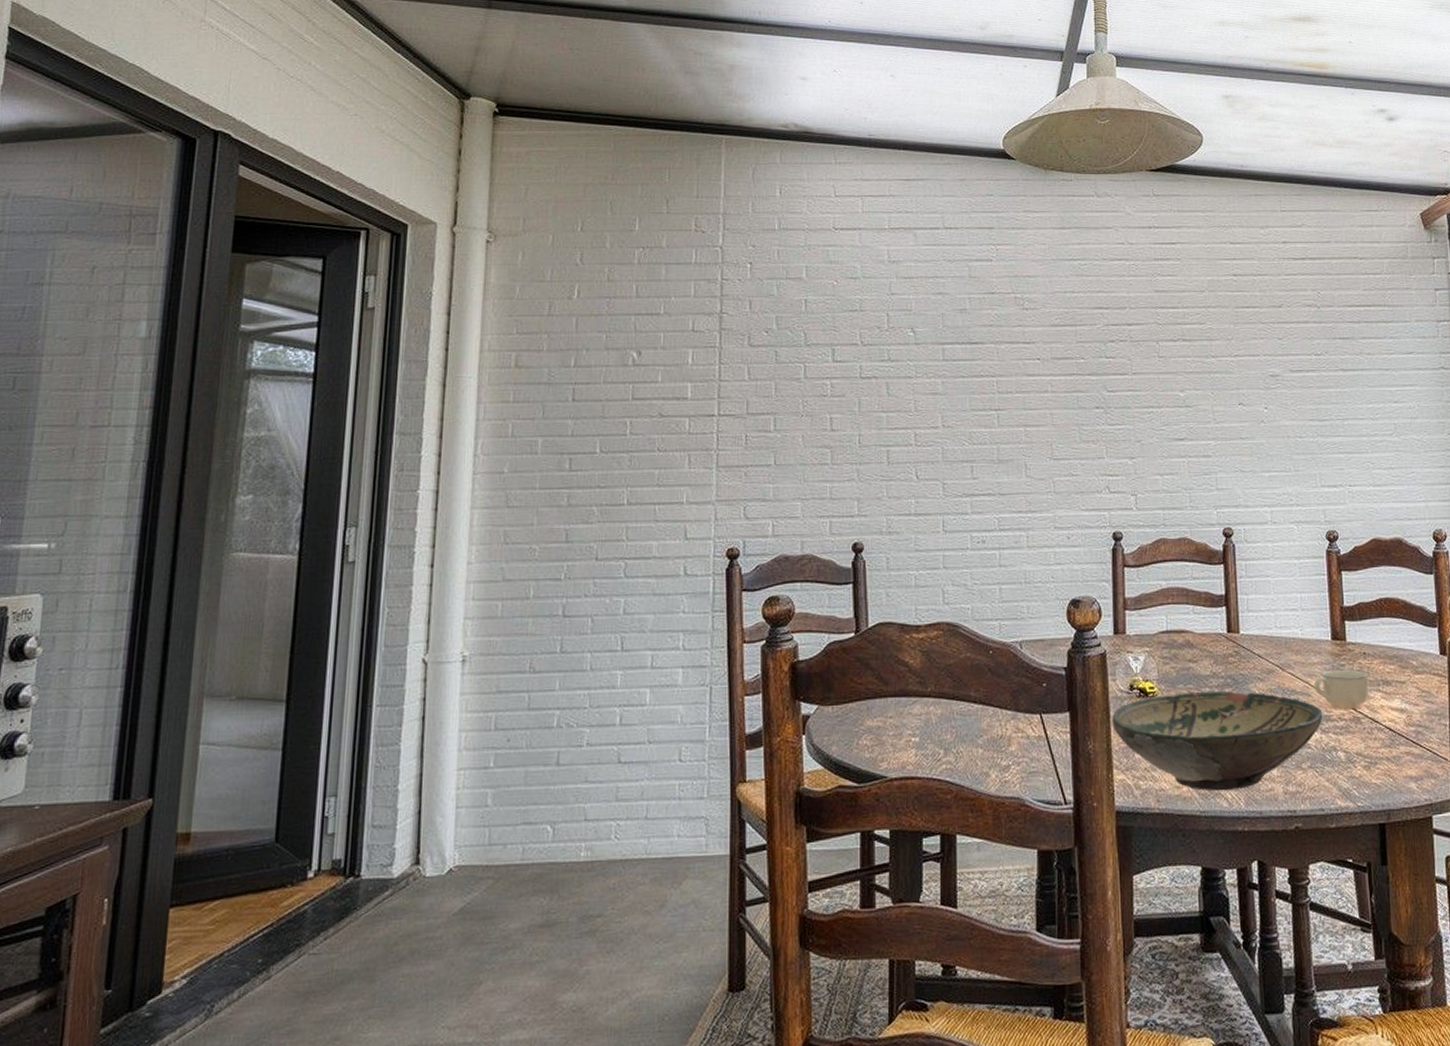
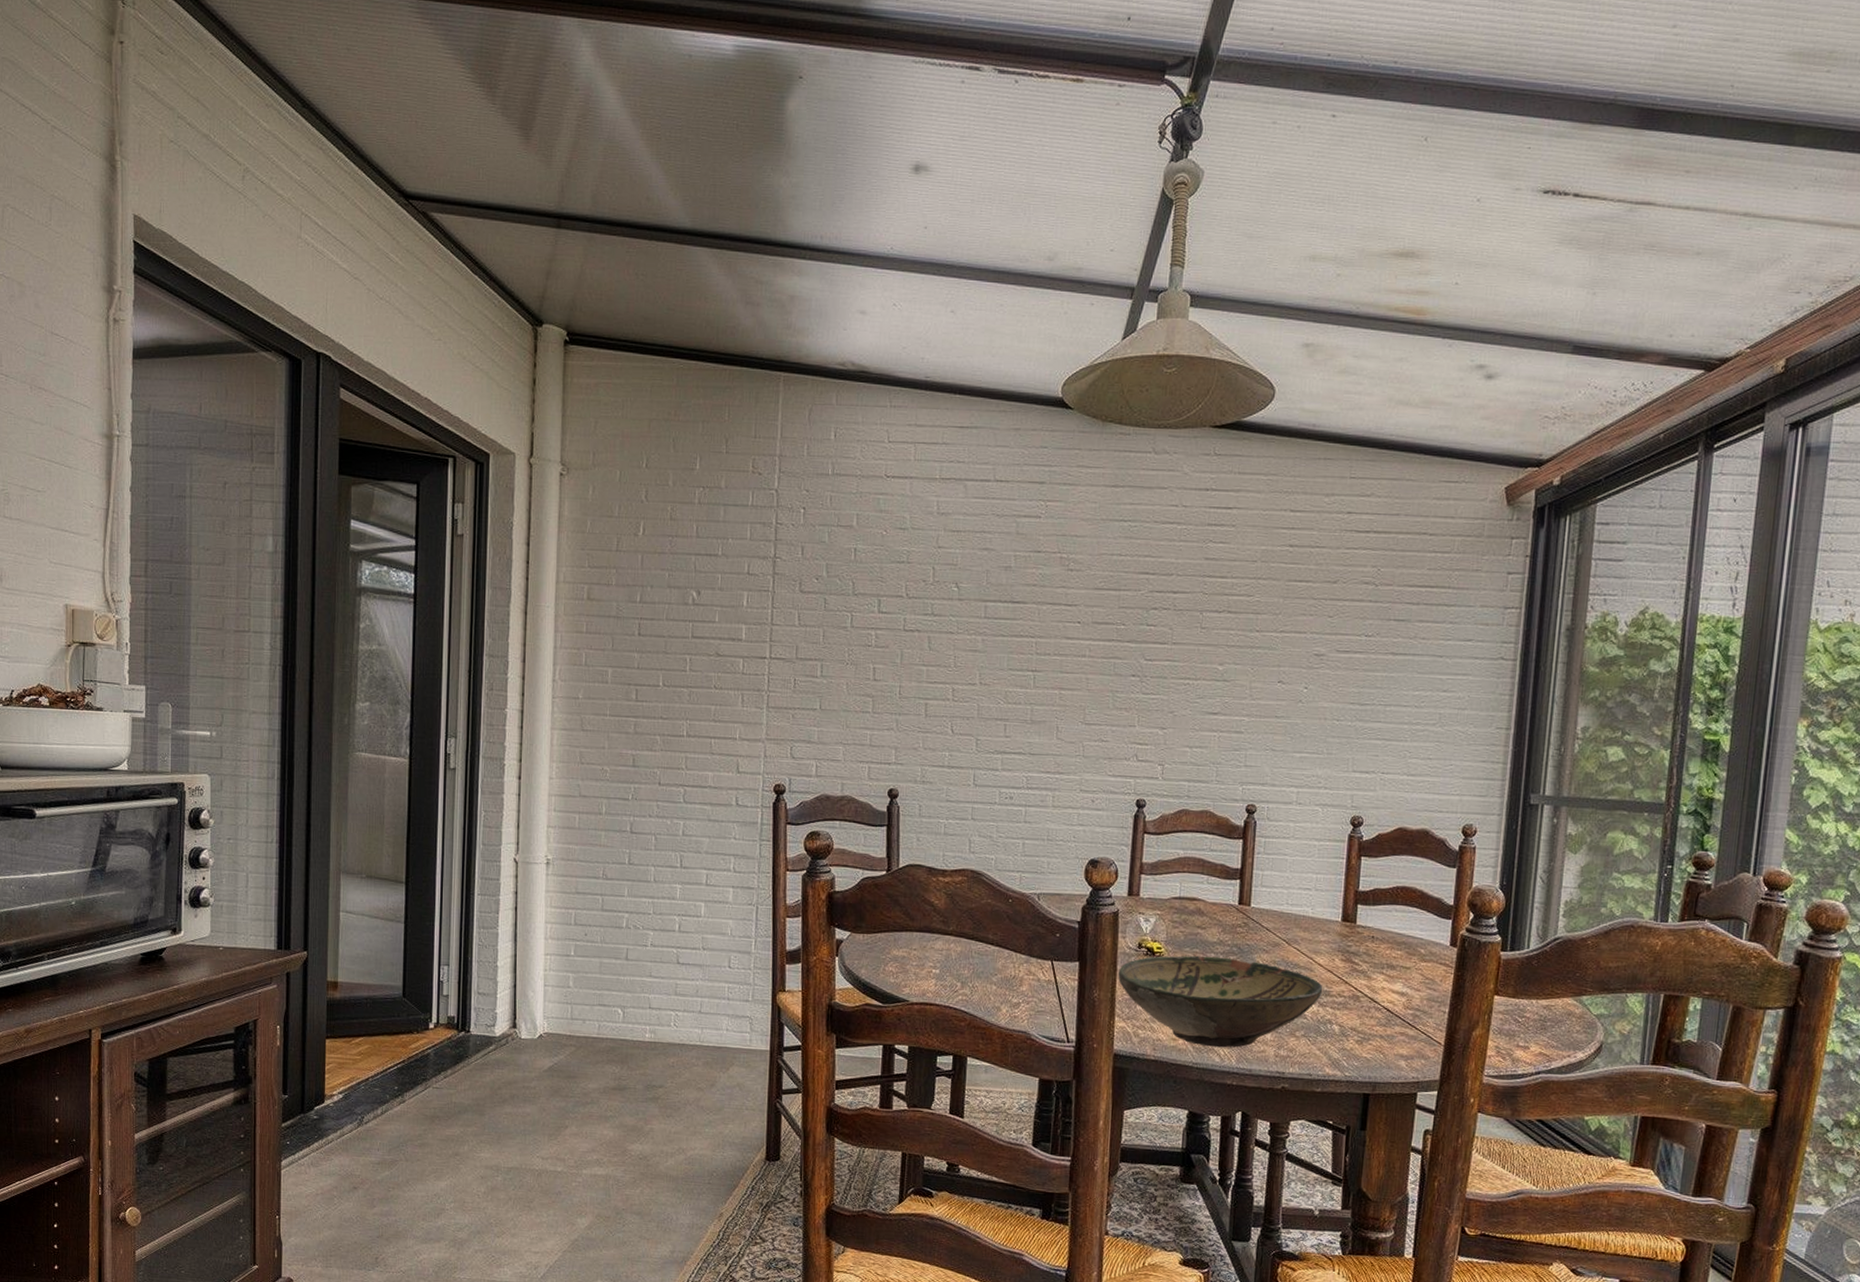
cup: present [1313,670,1369,710] -> none [1317,950,1374,988]

